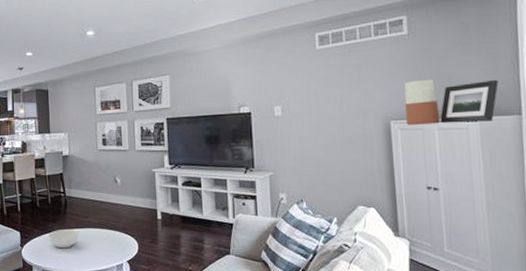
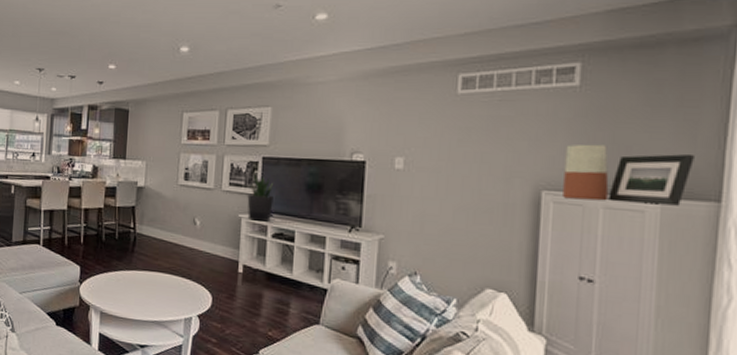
bowl: present [48,229,80,249] -> none [111,269,146,292]
planter: none [158,133,180,173] -> present [247,174,274,222]

